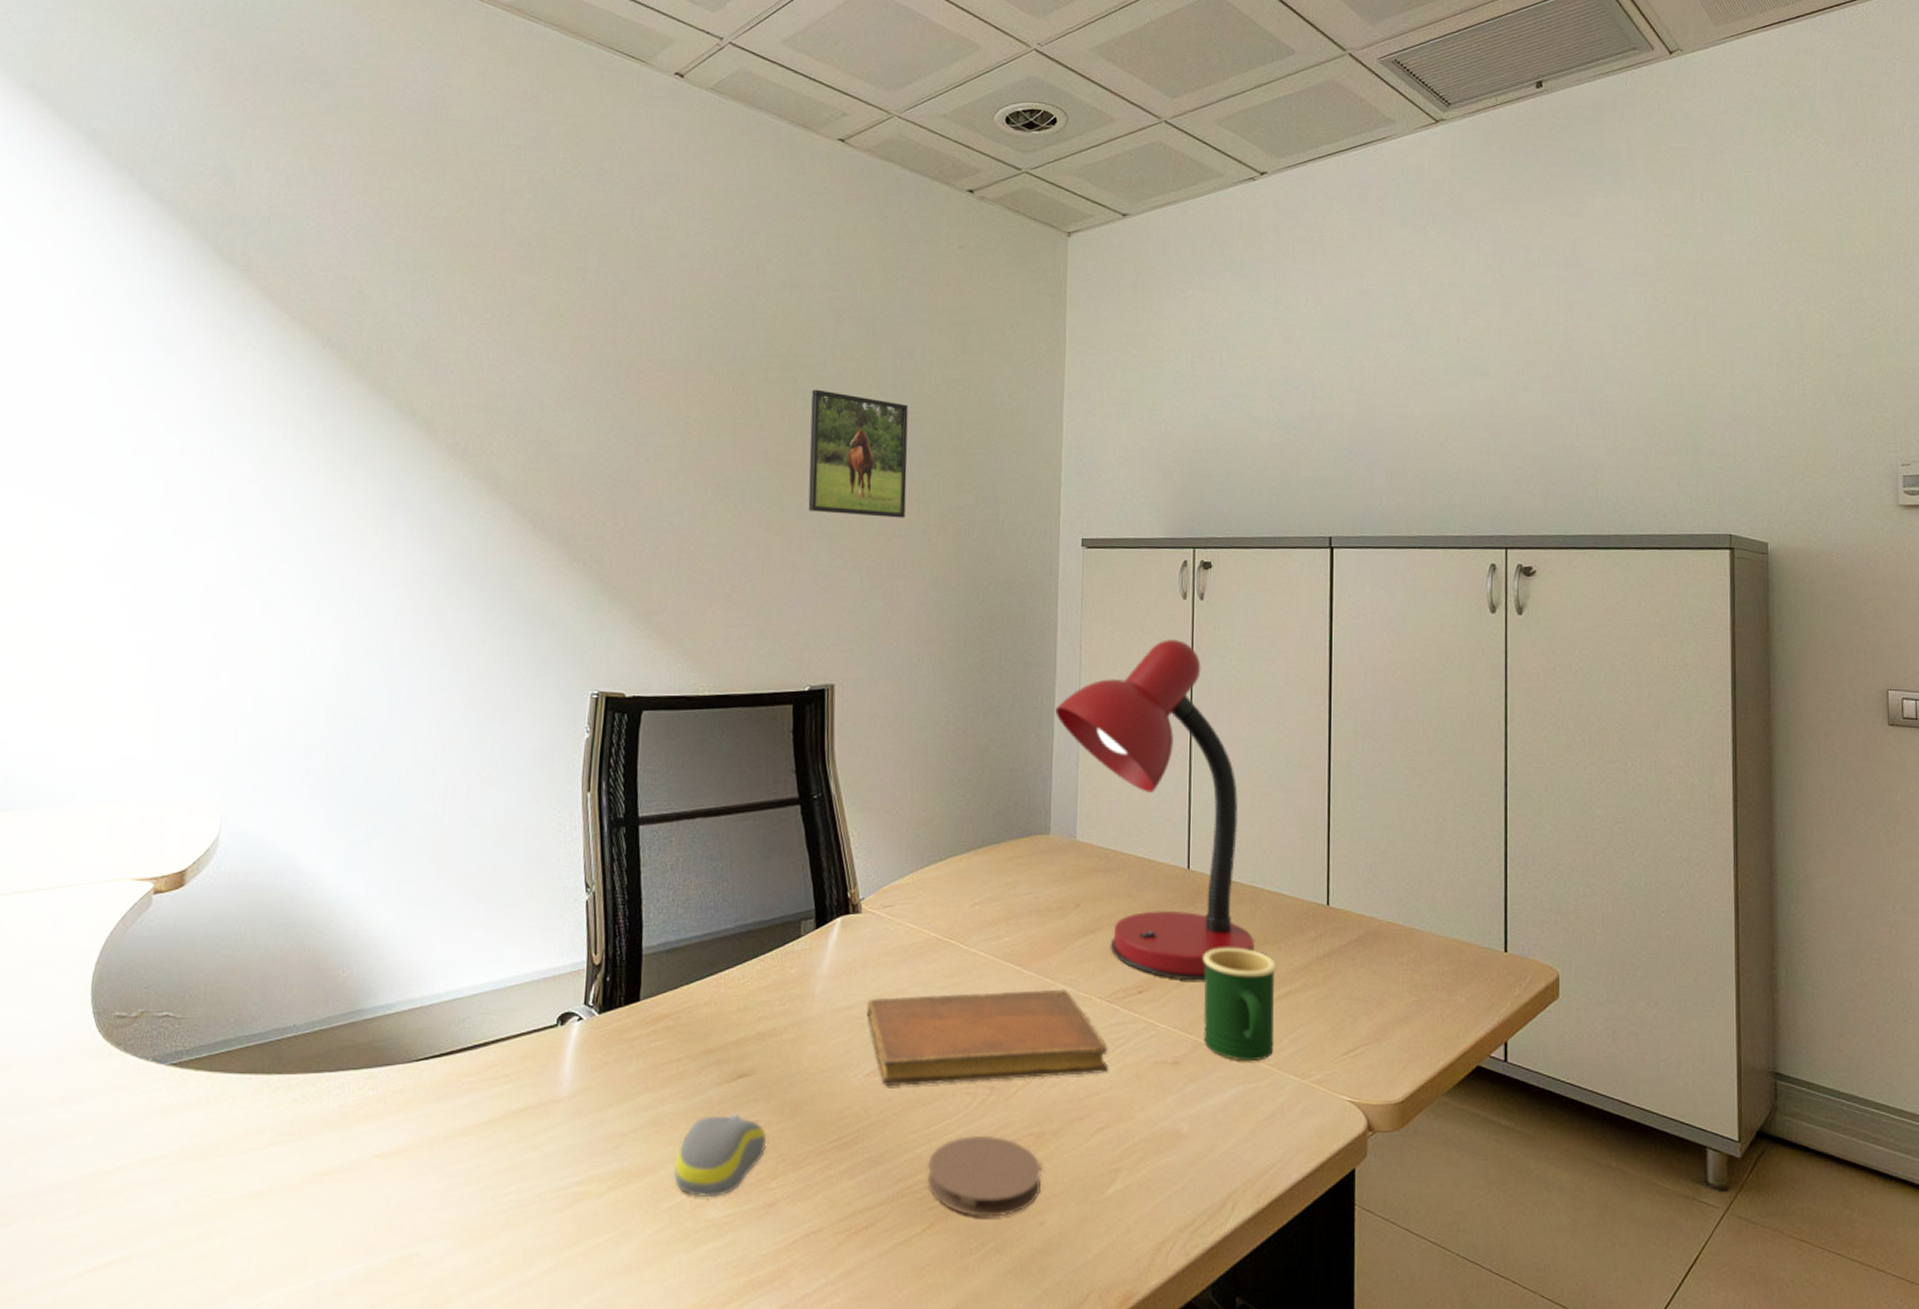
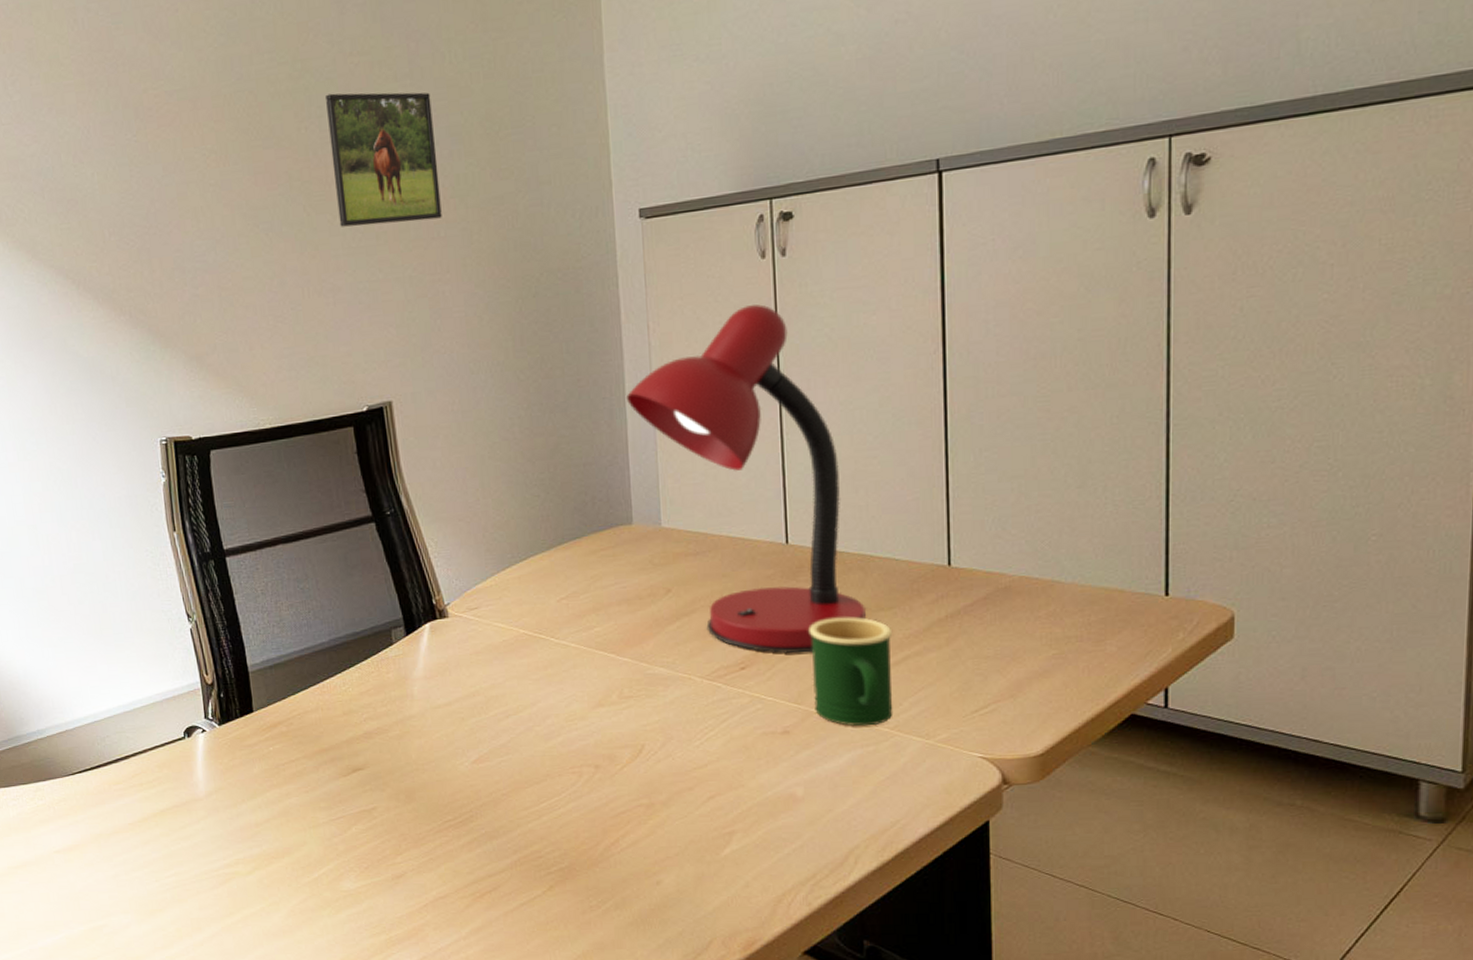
computer mouse: present [673,1113,767,1198] -> none [307,801,388,873]
notebook: present [867,989,1109,1086] -> none [465,672,715,770]
coaster: present [927,1136,1042,1217] -> none [541,809,656,879]

